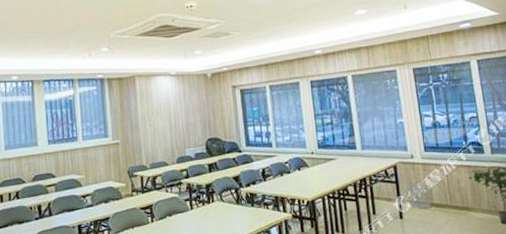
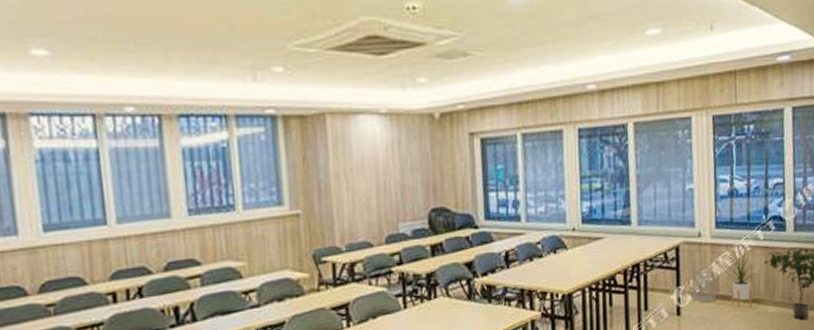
house plant: none [434,166,464,213] -> present [723,248,758,307]

